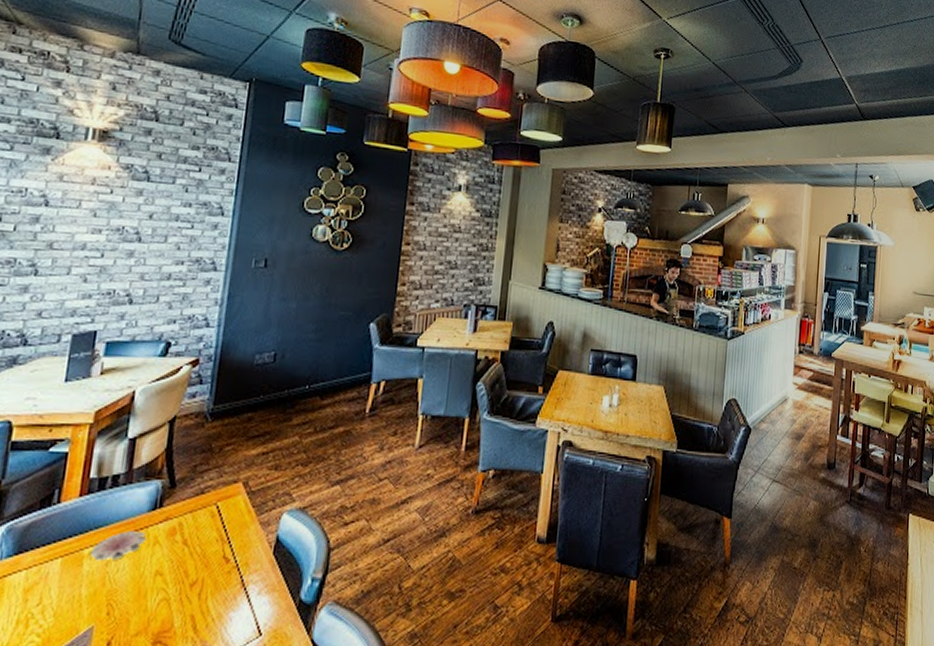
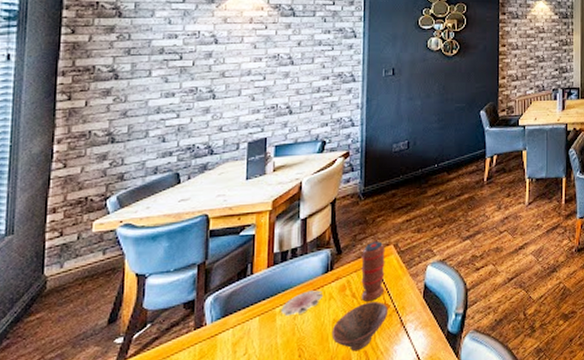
bowl: none [151,553,228,615] -> present [331,301,389,352]
spice grinder: none [194,476,232,552] -> present [361,241,385,302]

